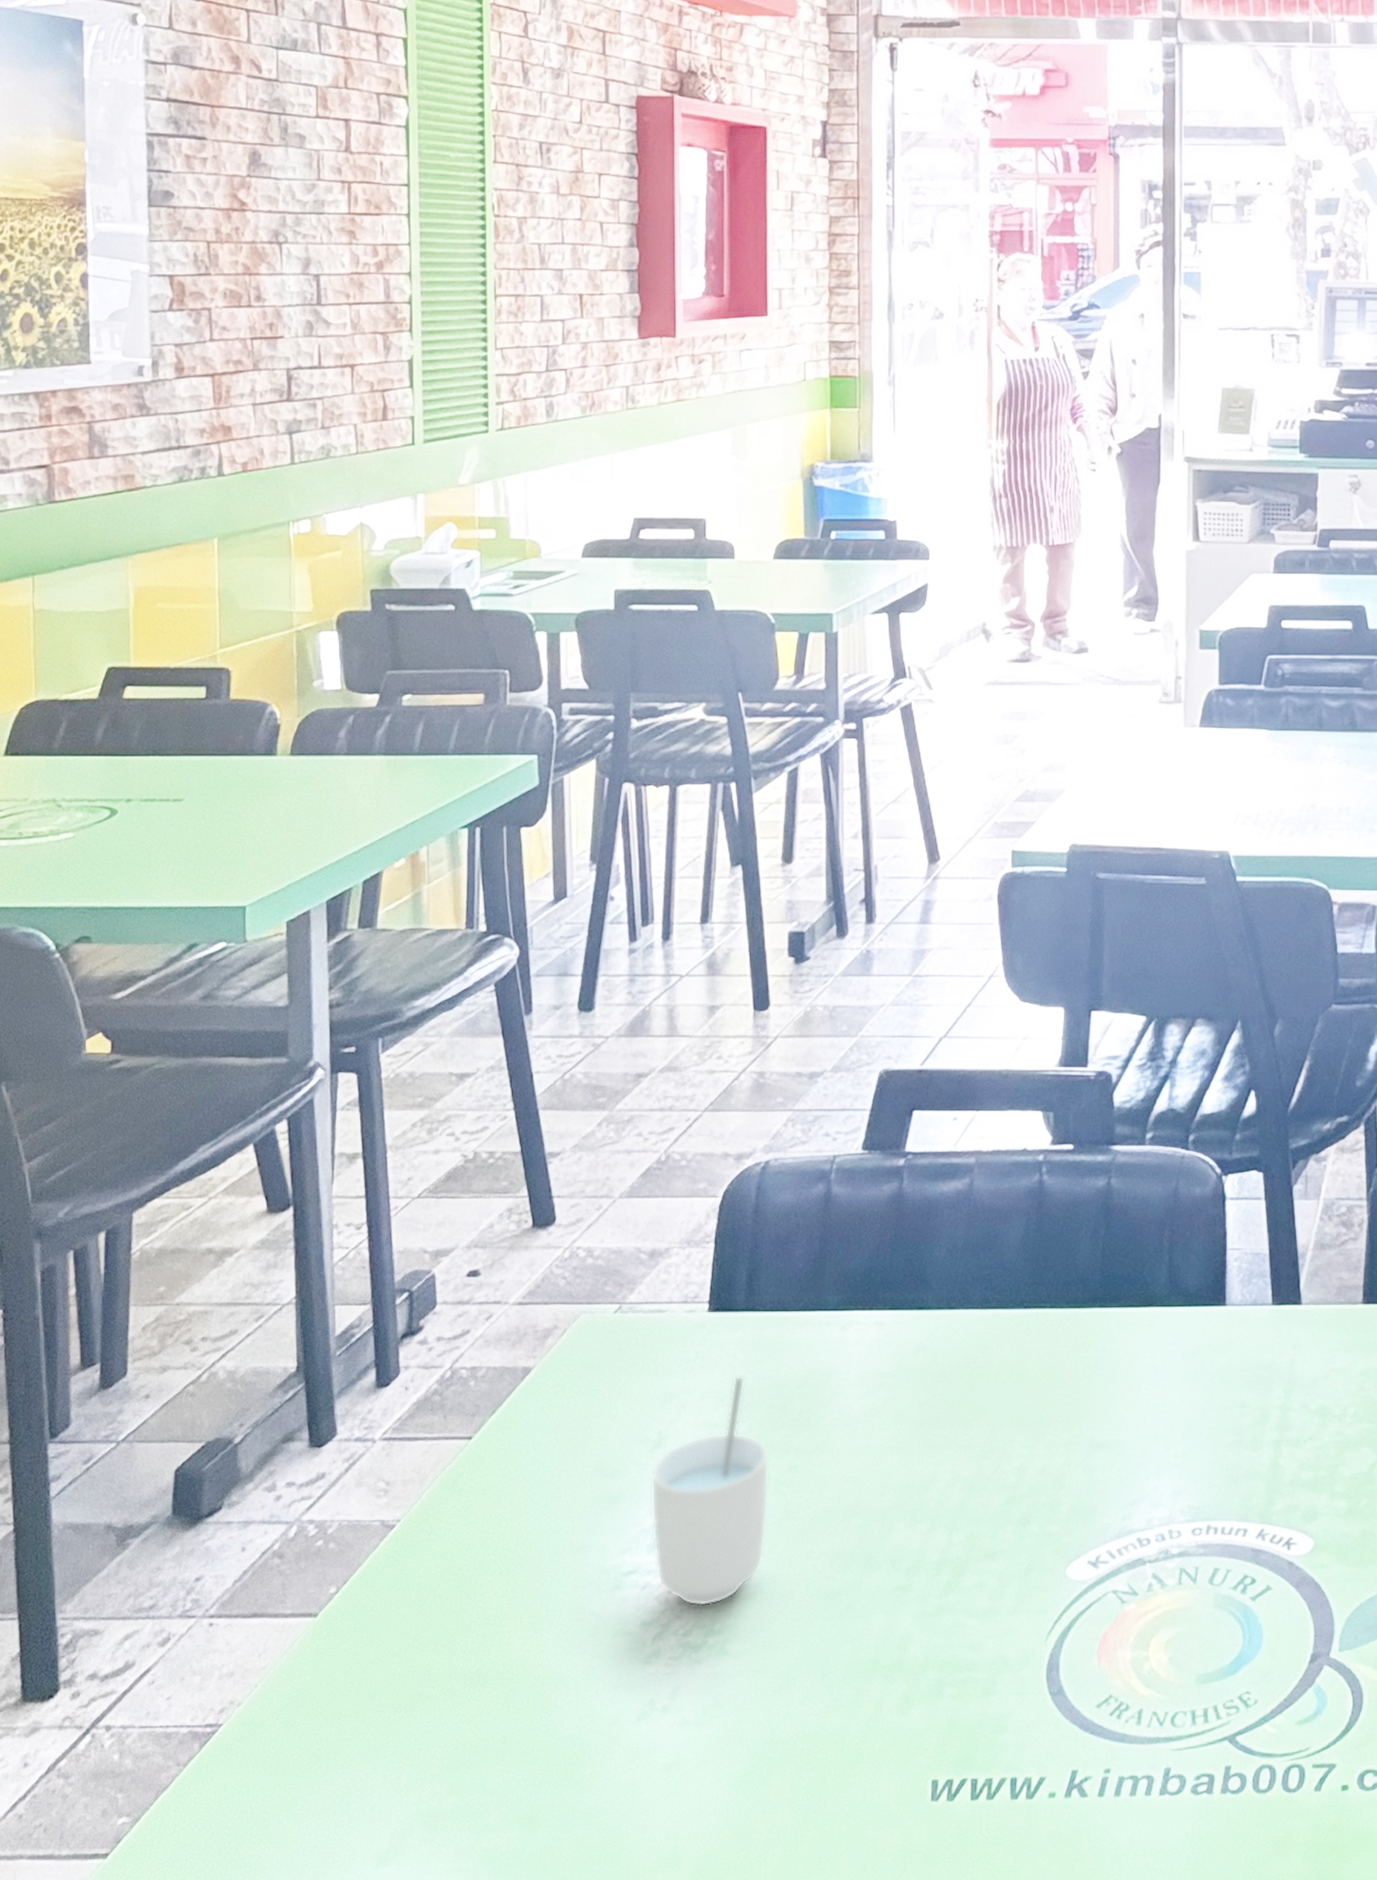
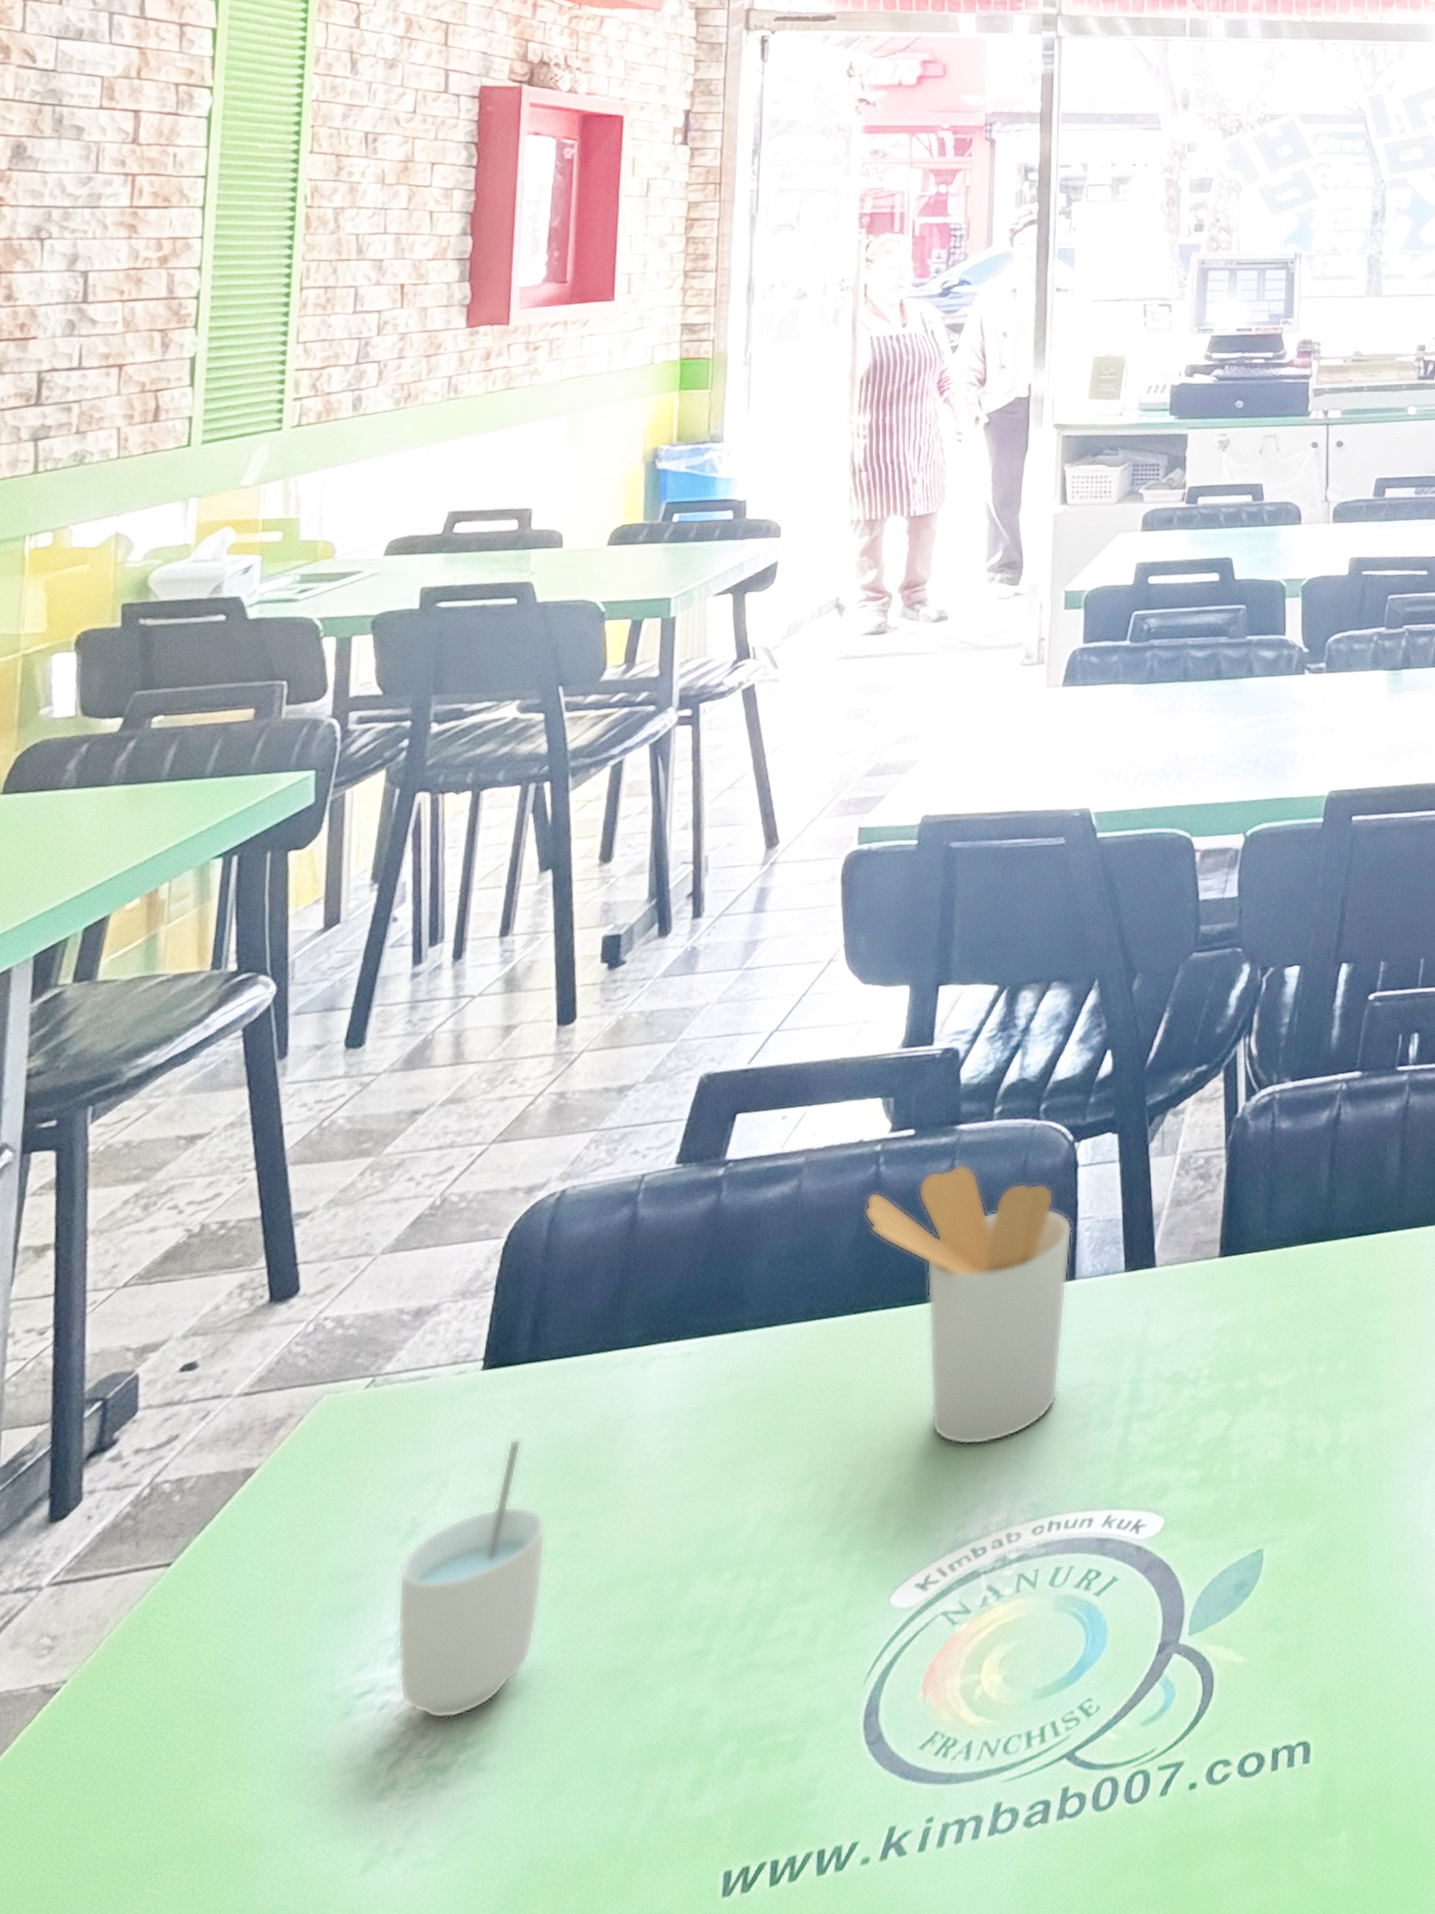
utensil holder: none [1031,1182,1222,1445] -> present [864,1164,1072,1446]

